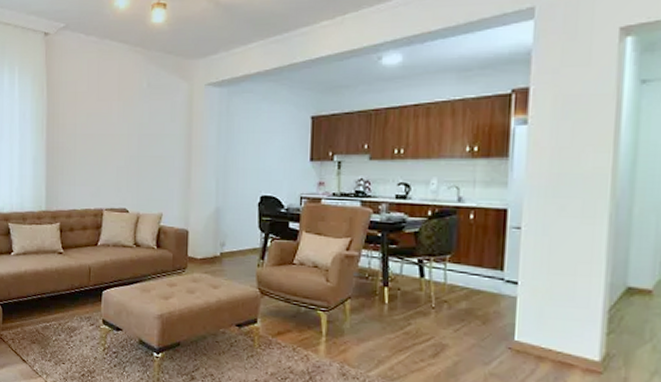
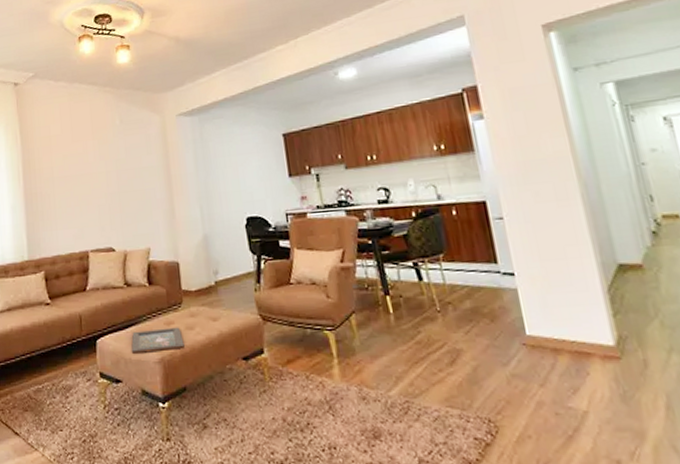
decorative tray: none [133,288,184,310] -> present [131,327,185,354]

